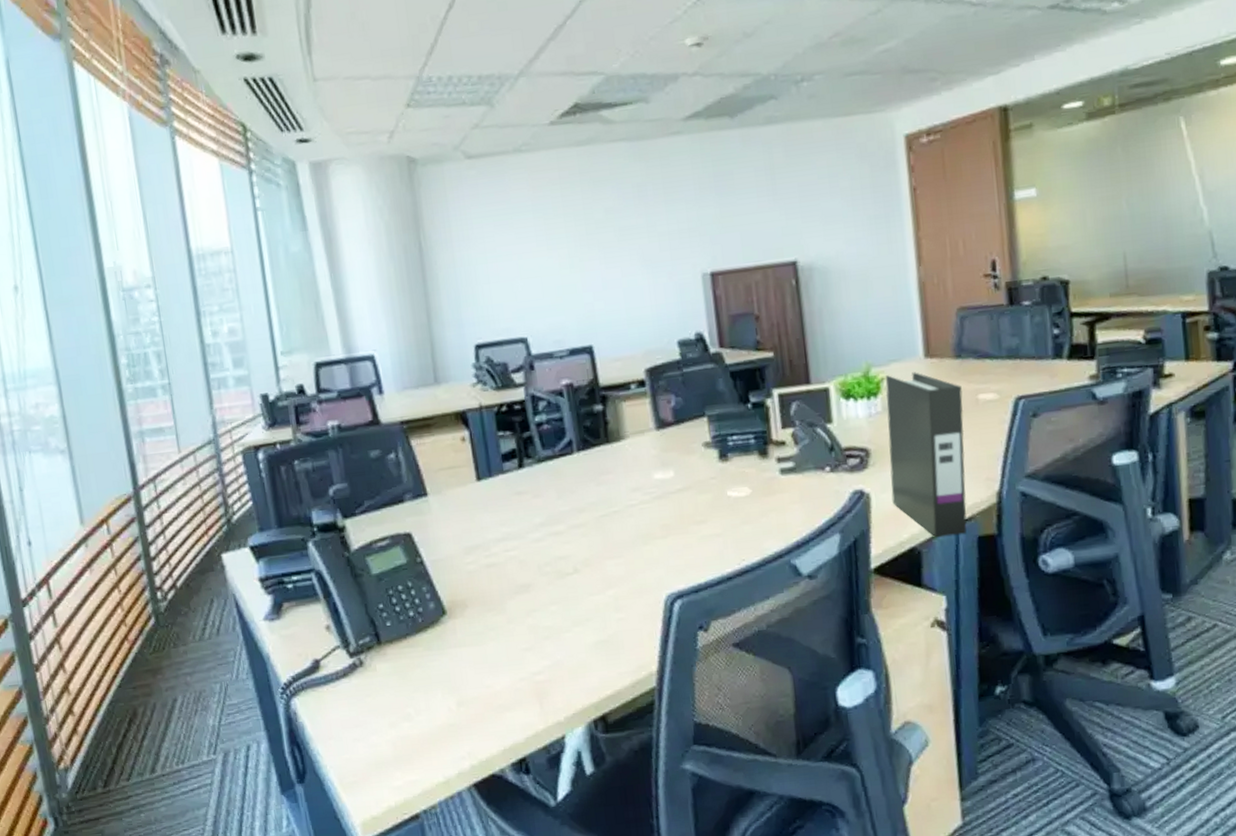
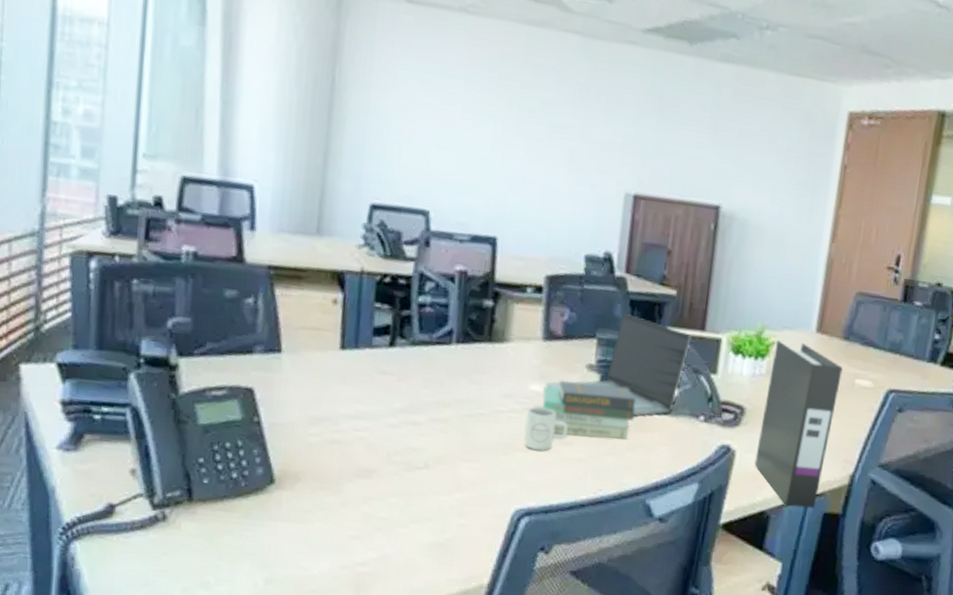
mug: none [657,492,699,535] -> present [523,407,568,451]
books: none [663,455,761,515] -> present [535,380,636,439]
laptop: none [668,386,799,481] -> present [545,314,692,415]

